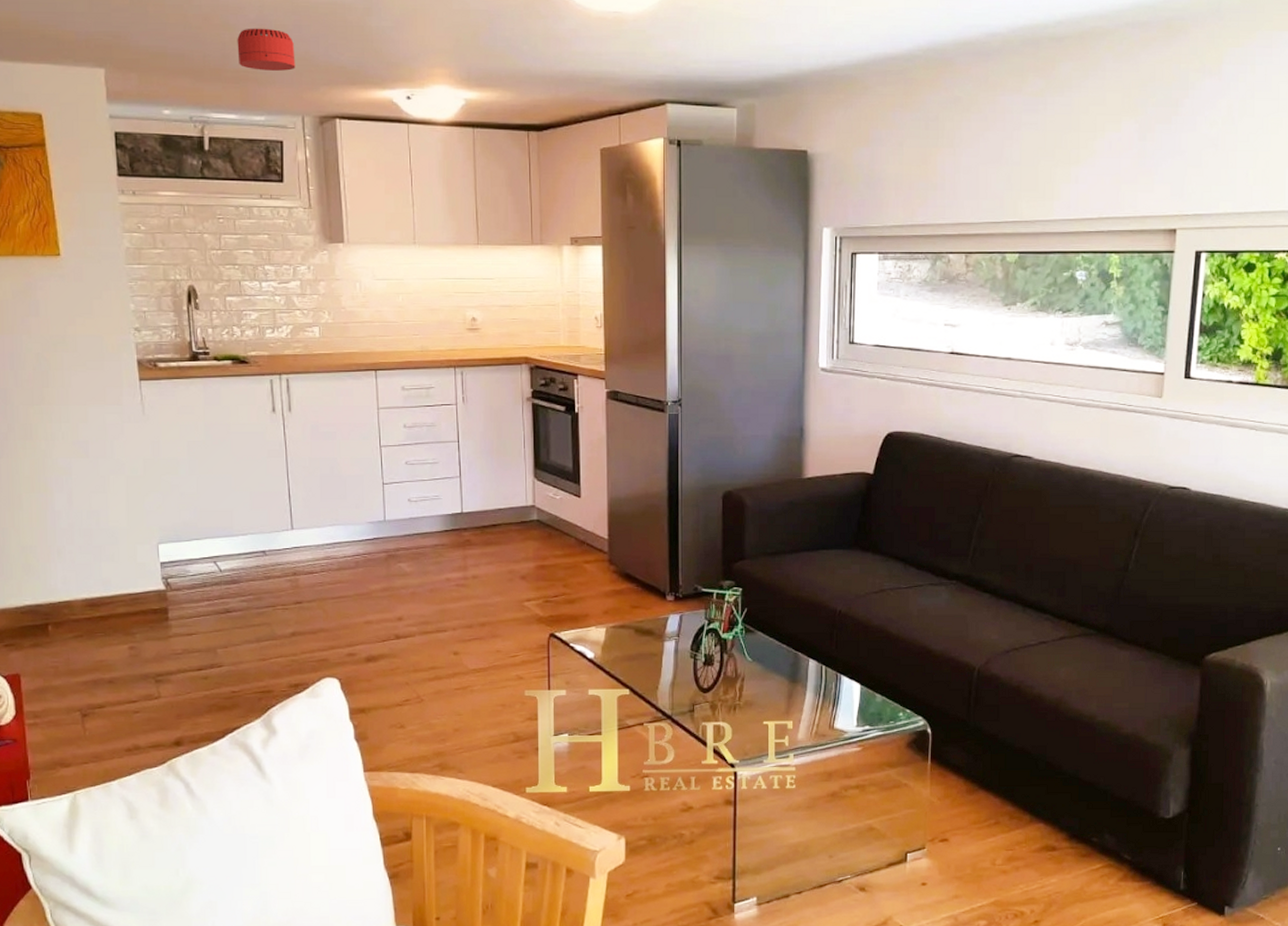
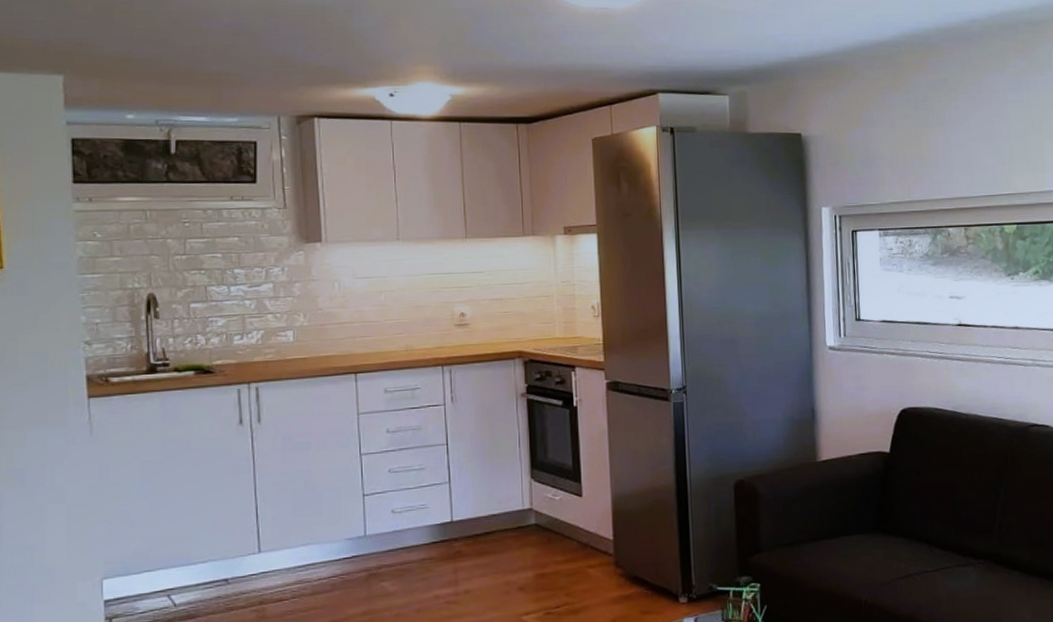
smoke detector: present [237,28,296,71] -> none [209,31,272,73]

